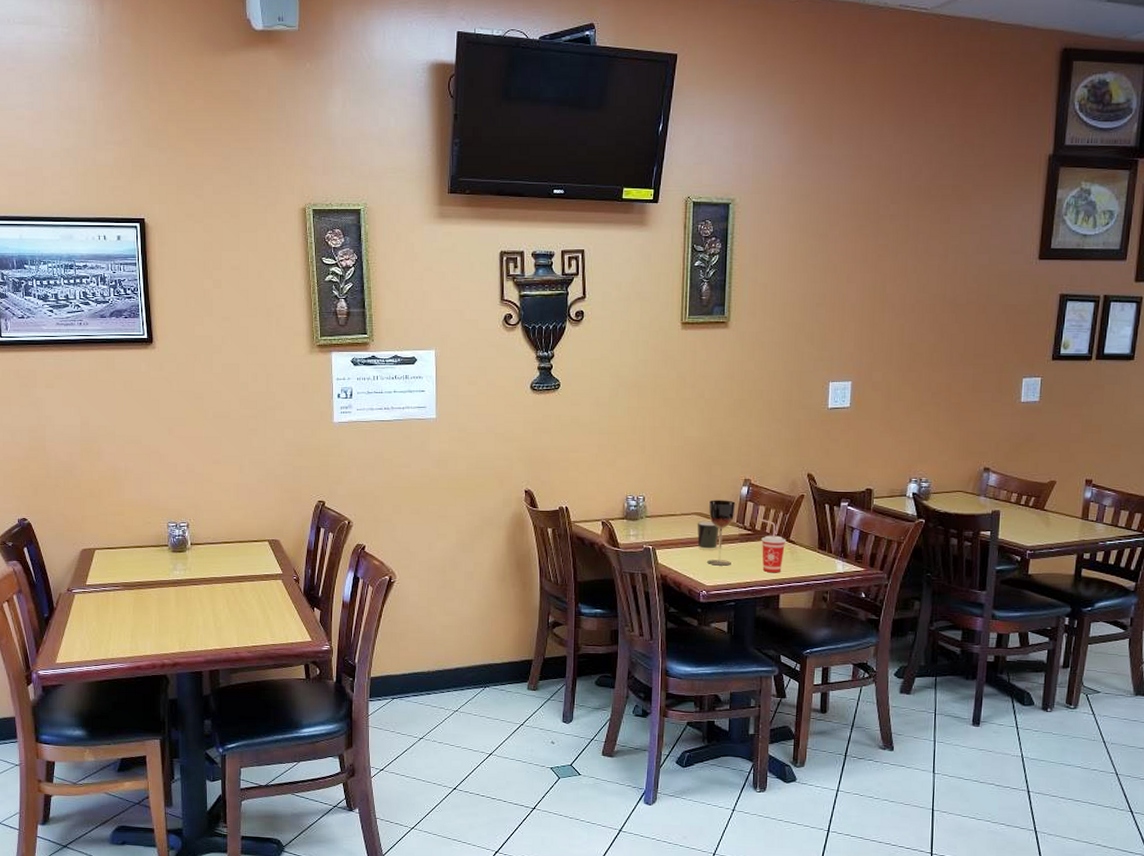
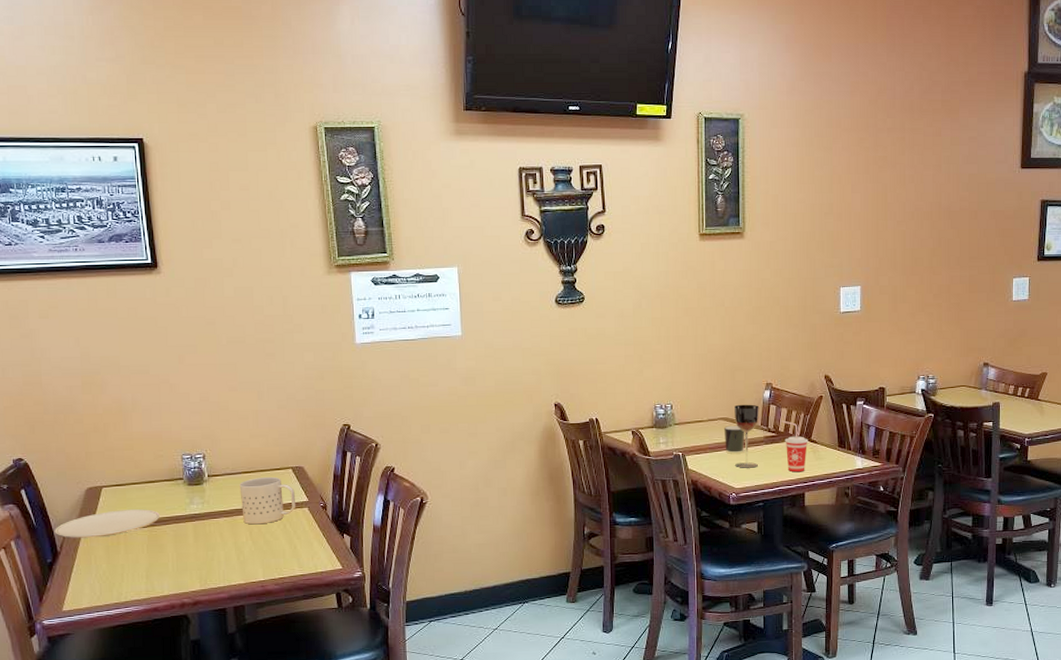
plate: none [52,572,146,597] -> present [55,509,160,538]
mug: none [219,547,271,594] -> present [239,476,296,525]

